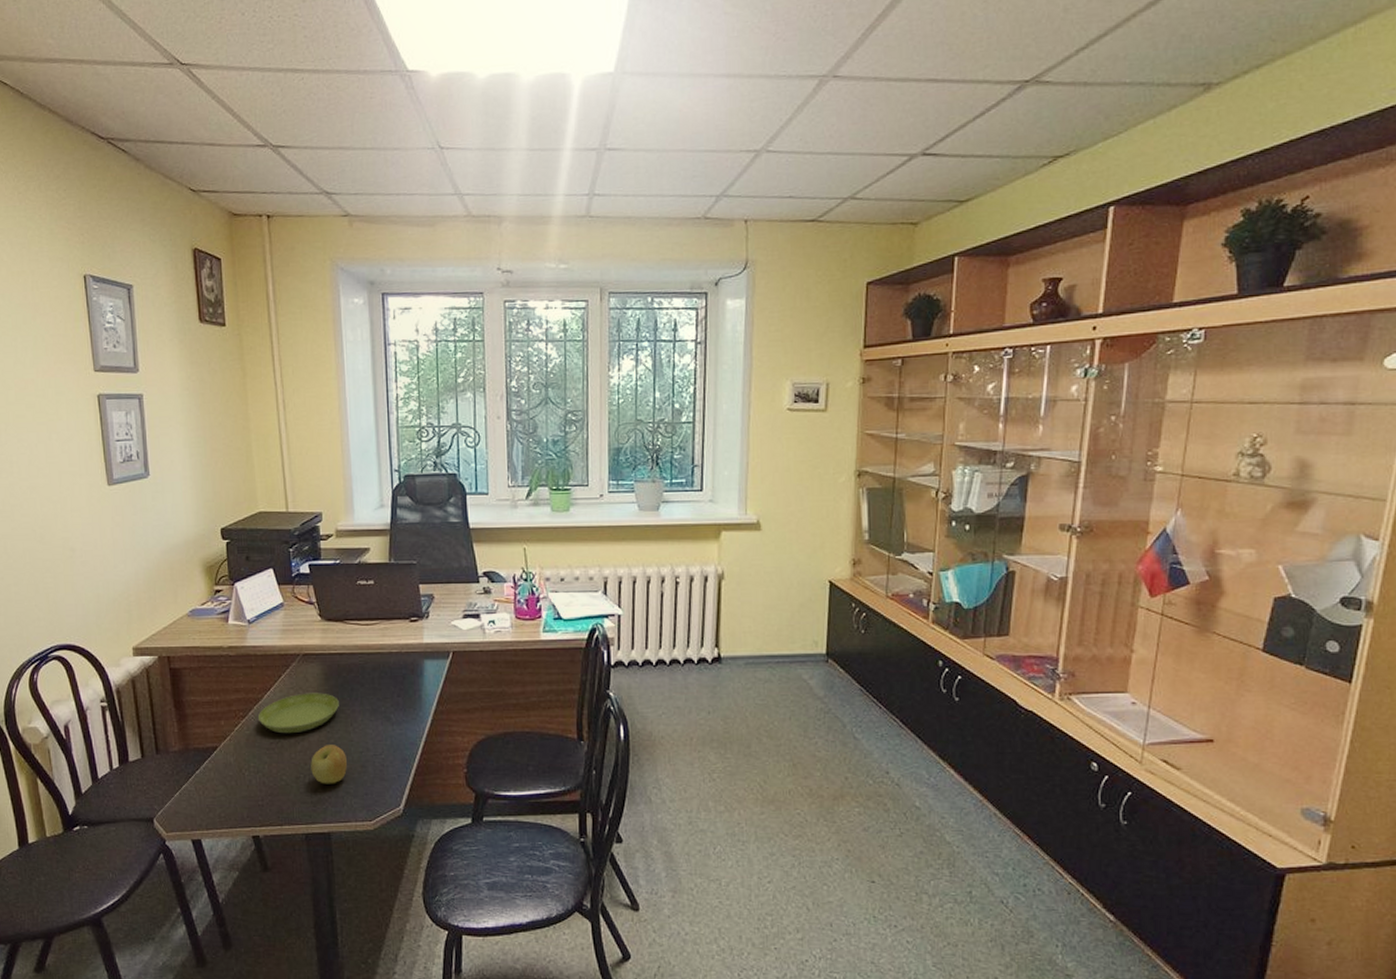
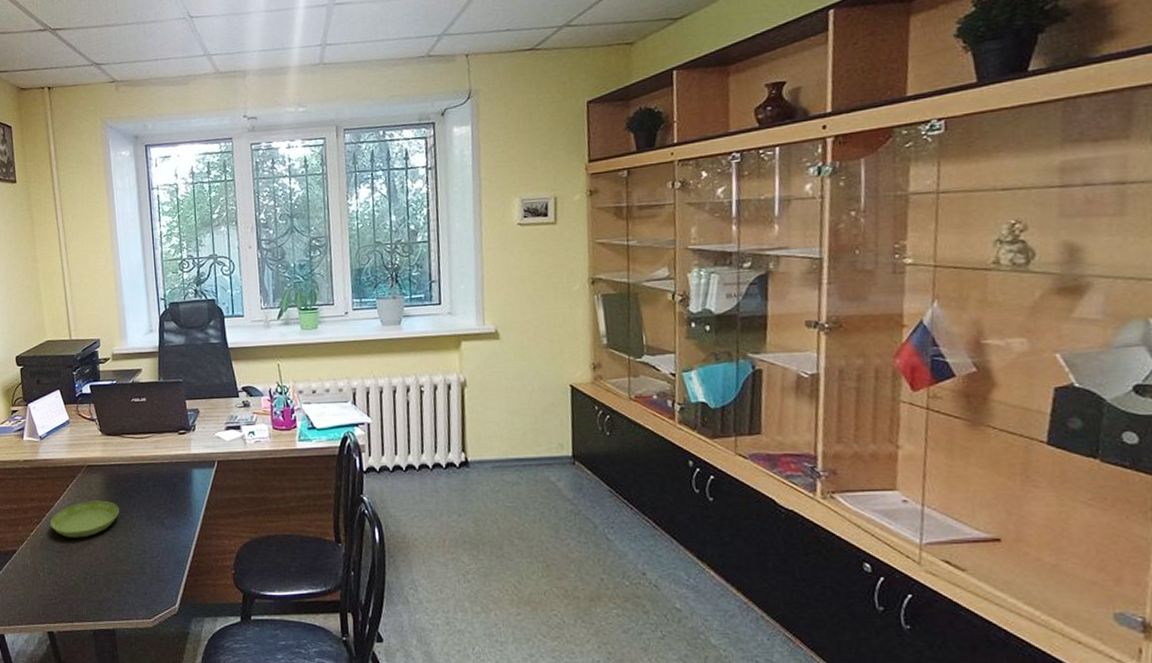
apple: present [311,745,347,784] -> none [96,548,128,585]

